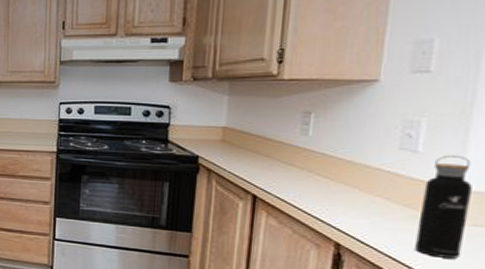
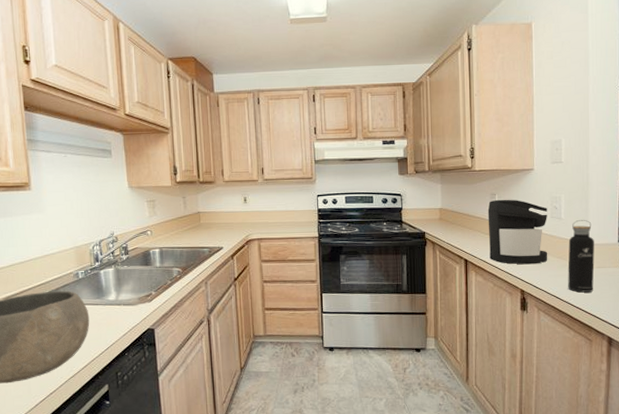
coffee maker: none [291,119,401,211] -> present [487,199,552,265]

